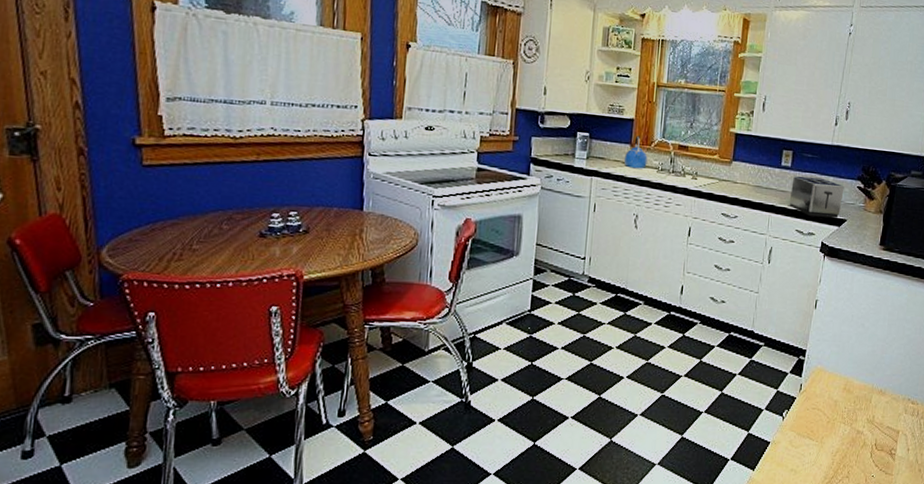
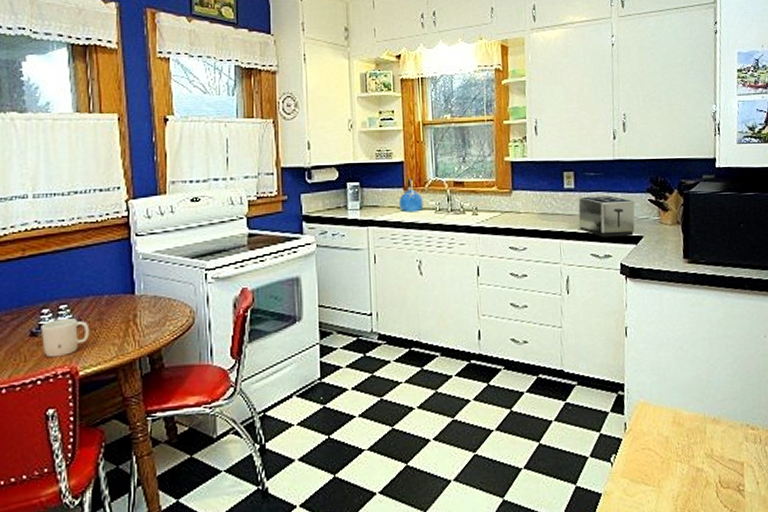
mug: none [269,224,317,260] -> present [40,317,90,358]

